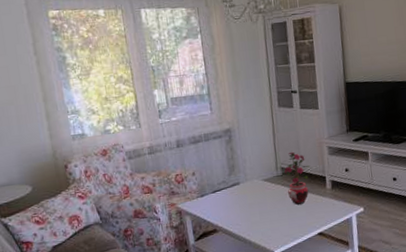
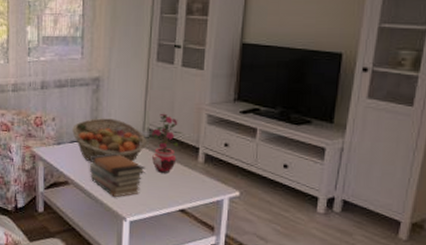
fruit basket: none [212,164,282,207] -> present [72,118,148,162]
book stack: none [234,194,284,235] -> present [89,152,145,197]

